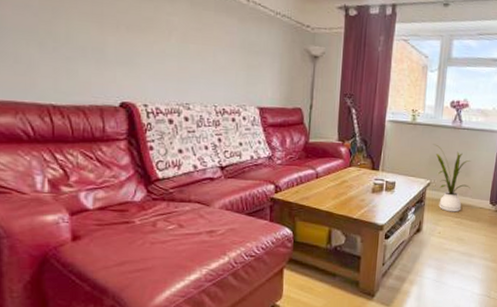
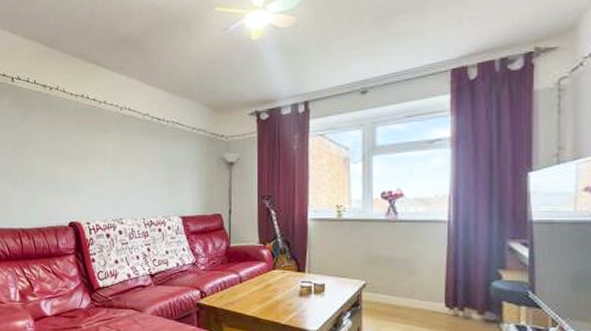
house plant: present [434,144,471,212] -> none [366,240,417,317]

